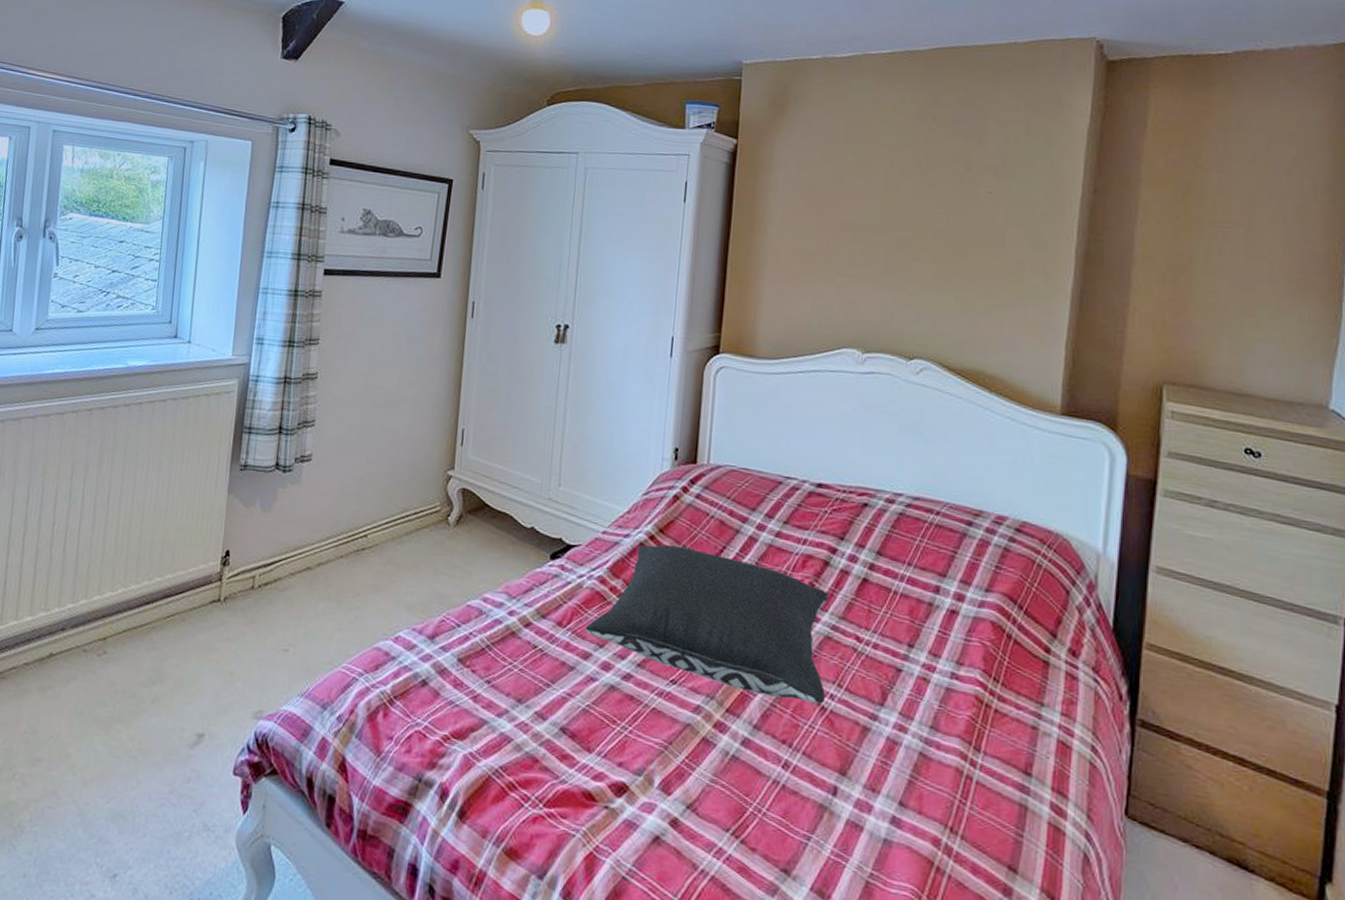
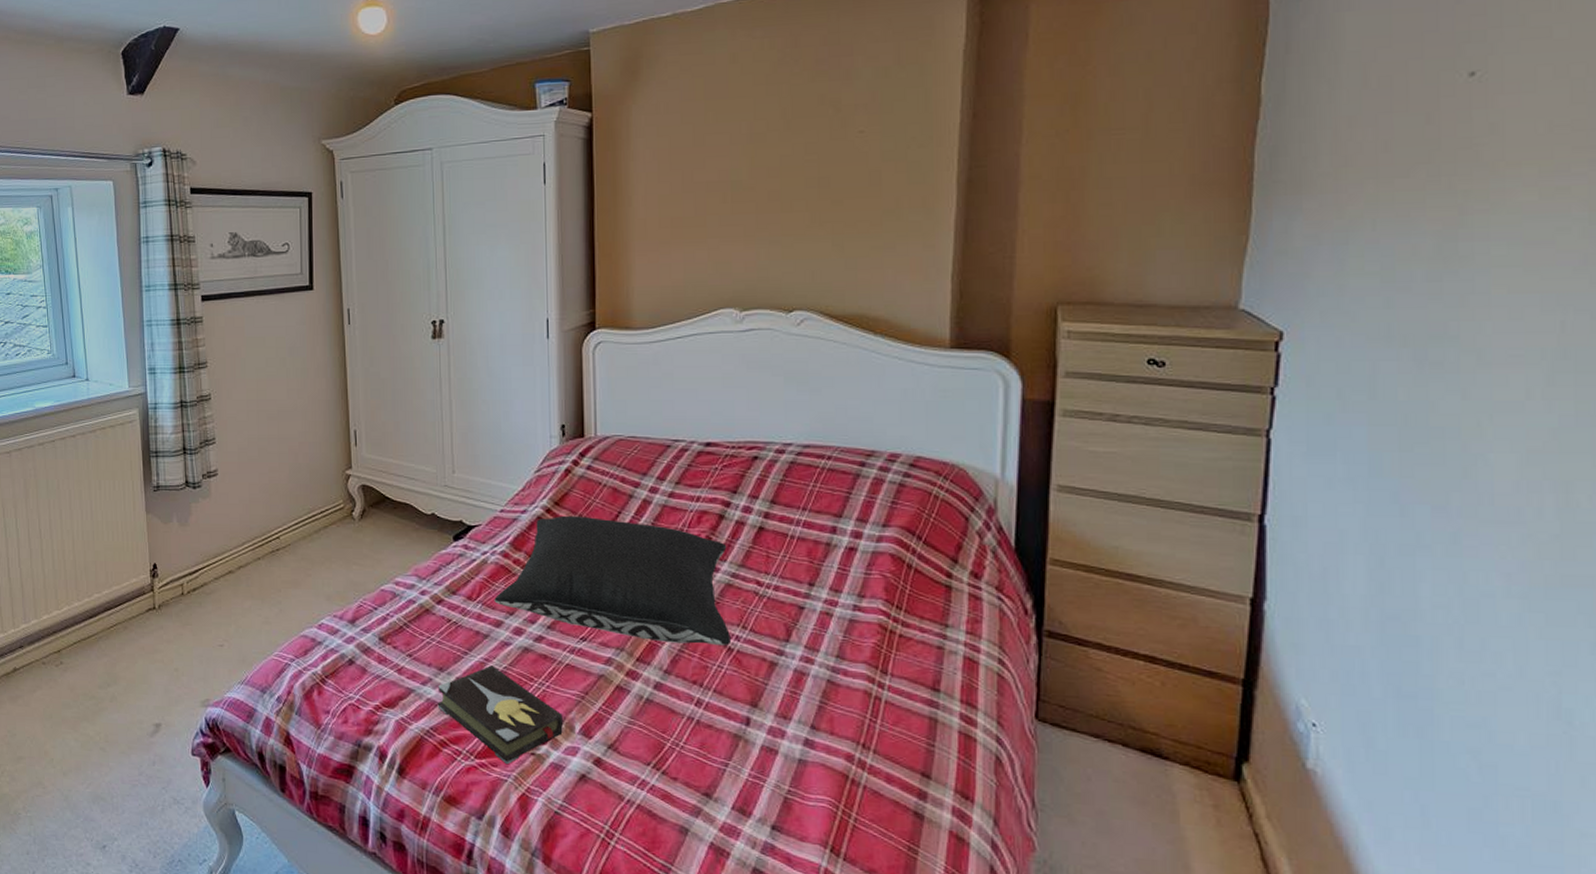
hardback book: none [510,701,643,818] -> present [437,665,563,765]

